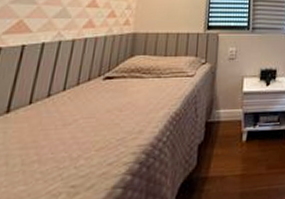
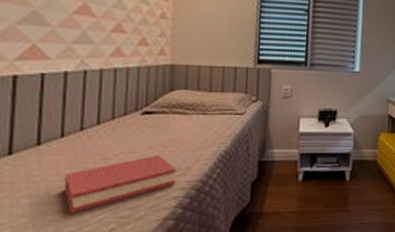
hardback book: none [22,119,129,184] -> present [63,155,176,214]

